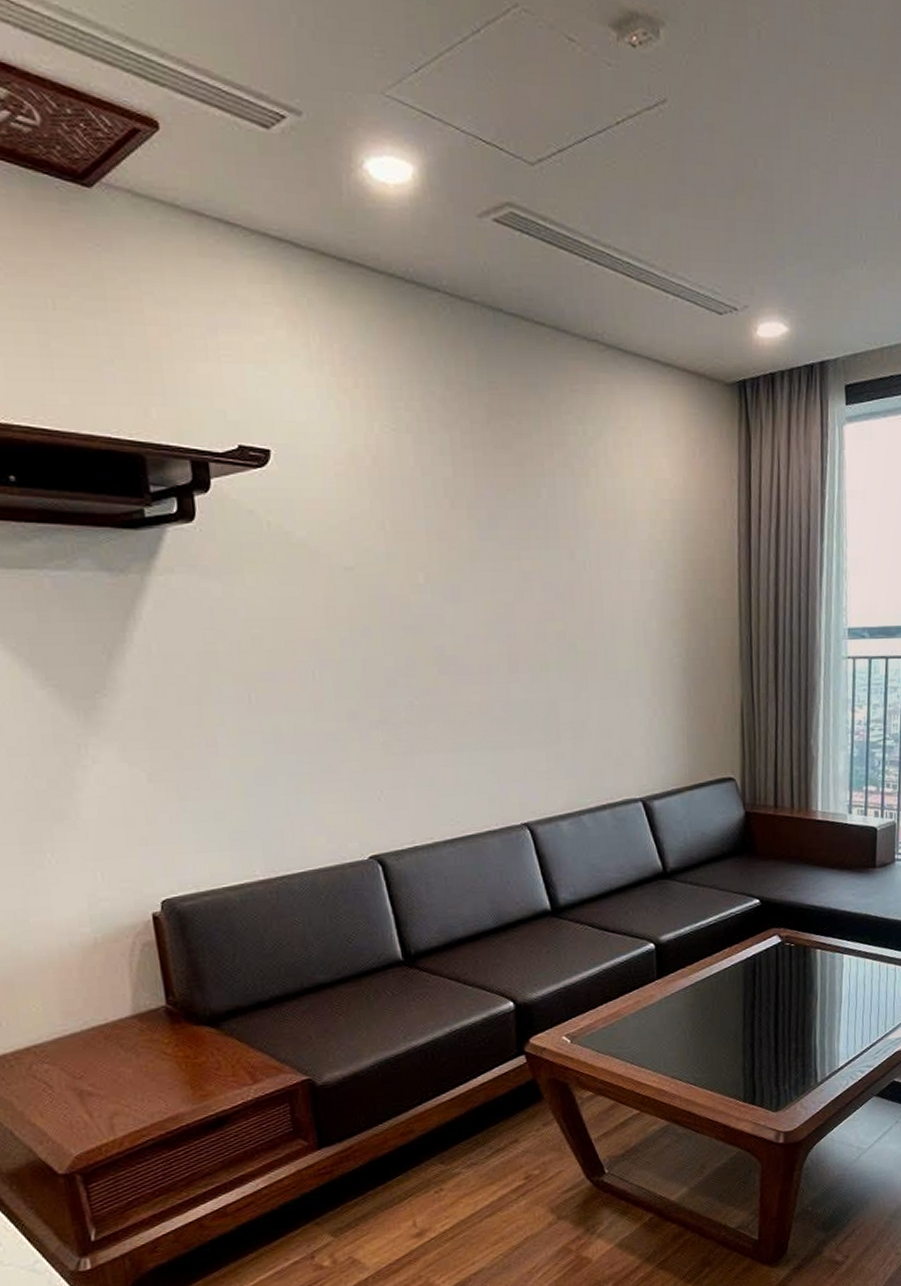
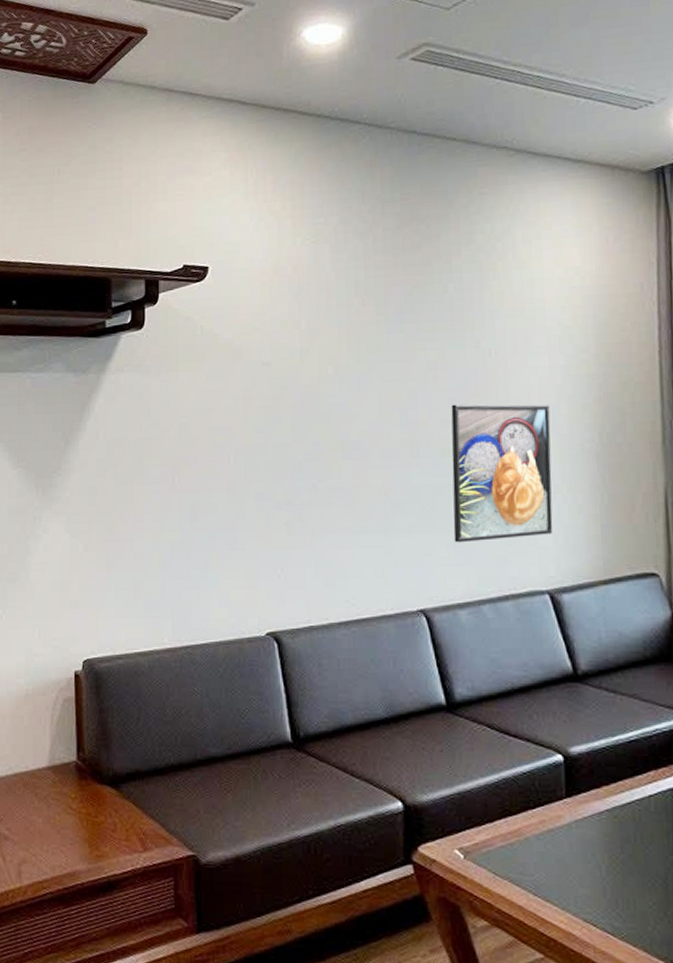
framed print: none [548,617,645,757] -> present [451,404,553,543]

